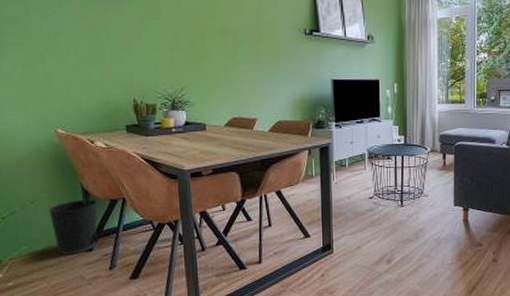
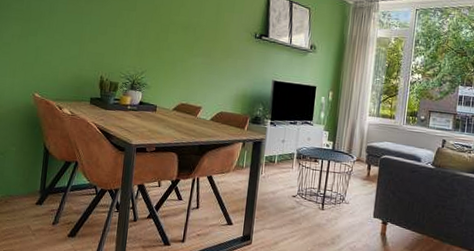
wastebasket: present [48,199,98,255] -> none [13,157,55,206]

